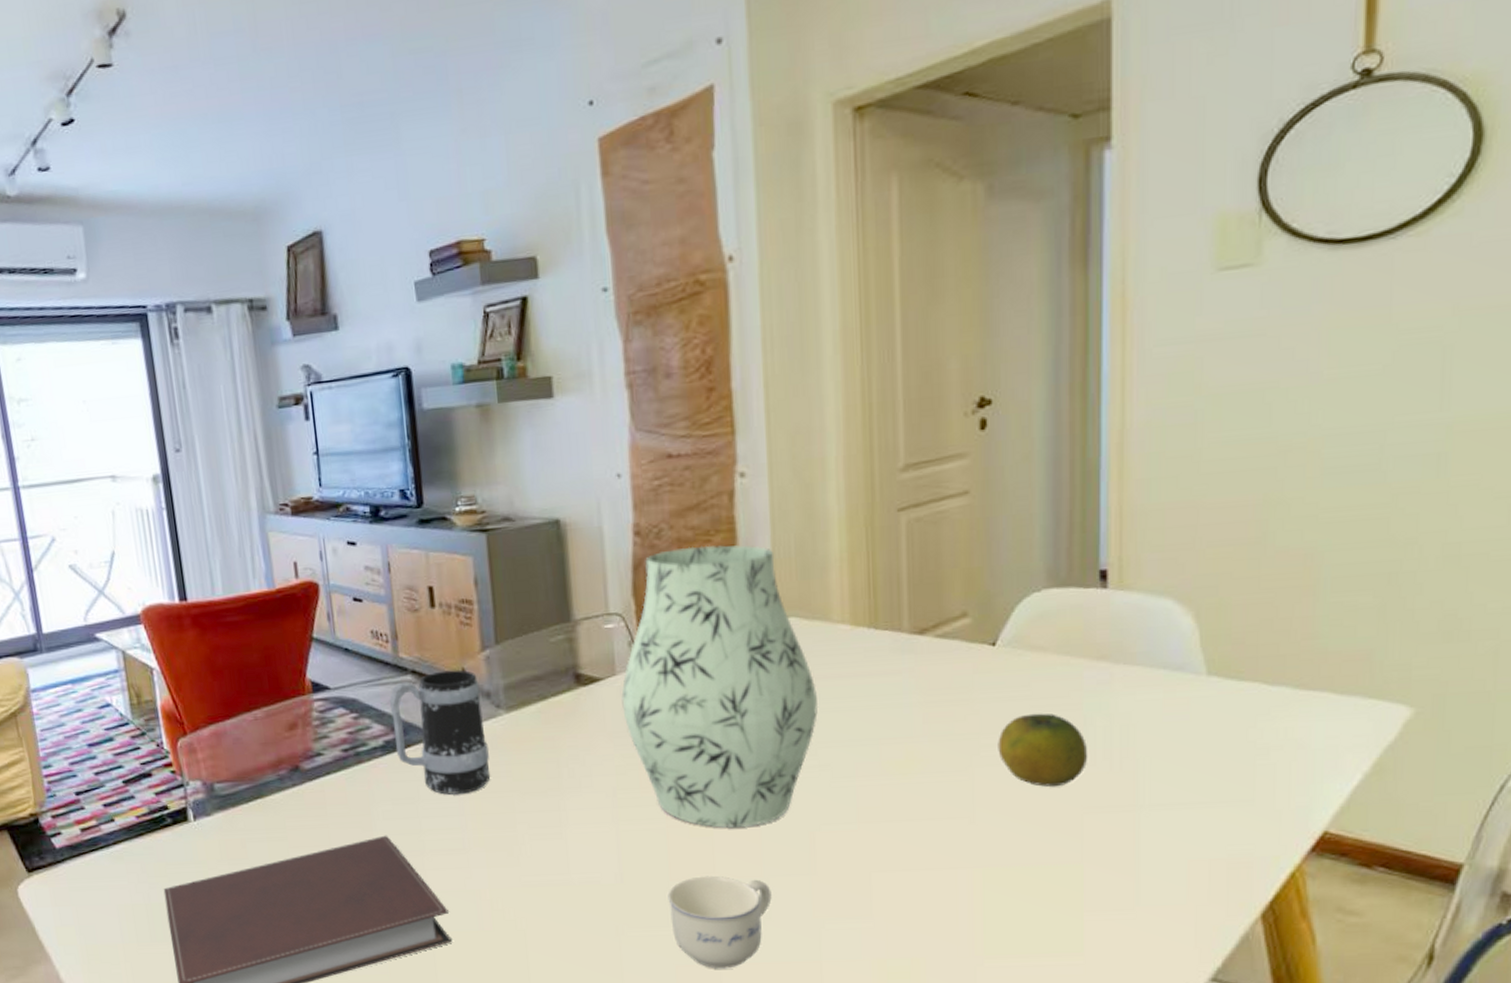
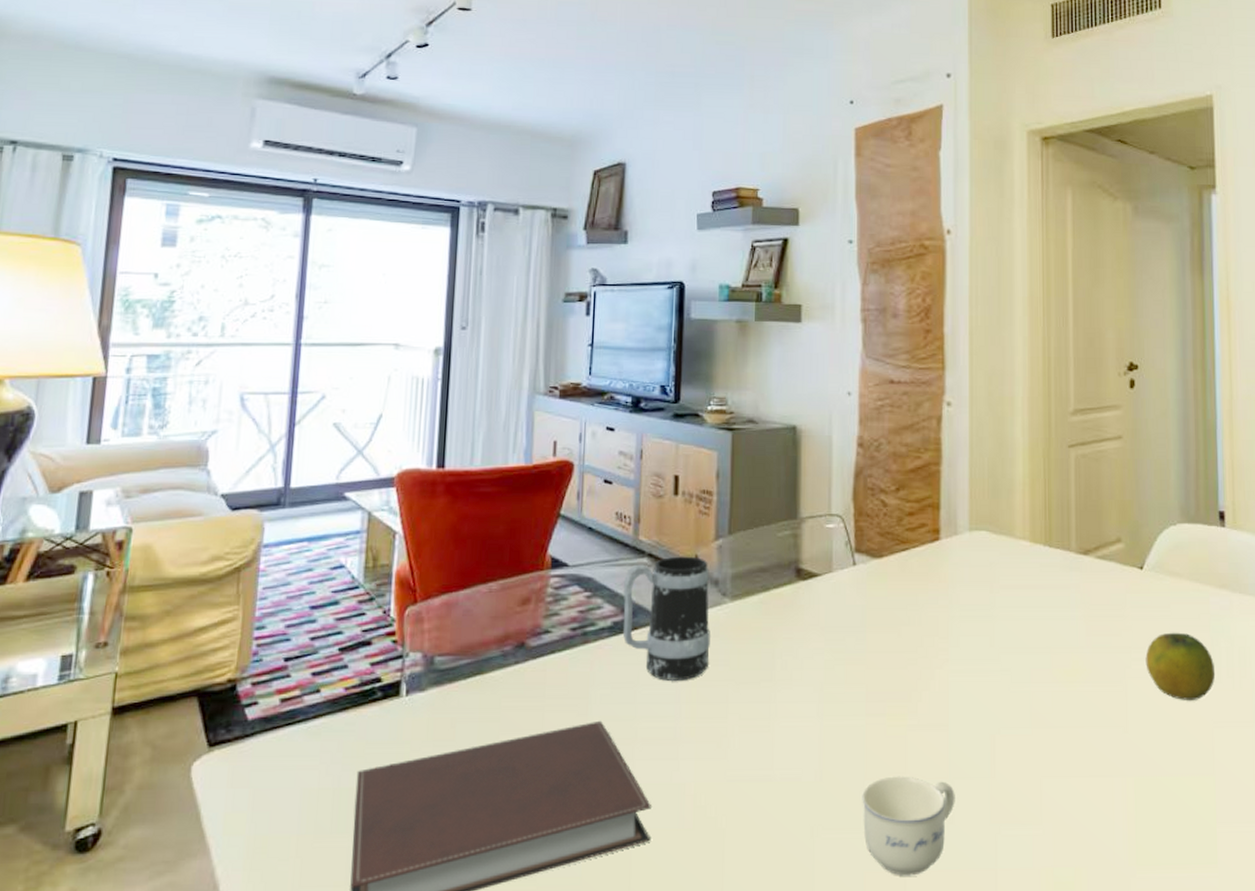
vase: present [621,545,819,829] -> none [835,461,1002,728]

